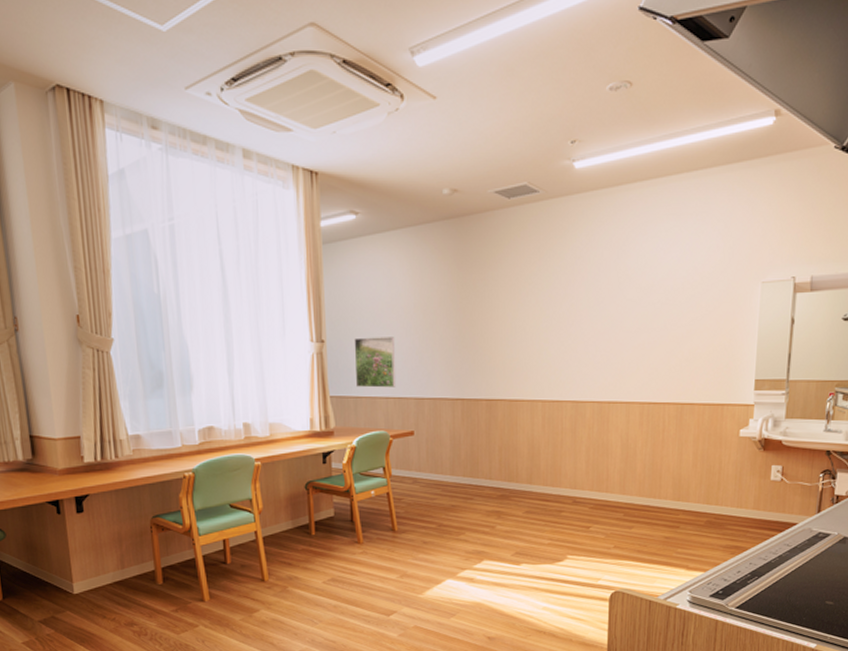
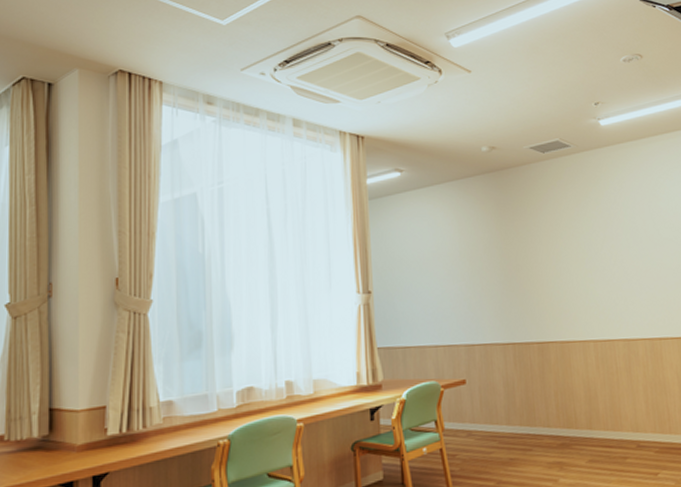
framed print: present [354,337,396,388] -> none [401,284,446,337]

